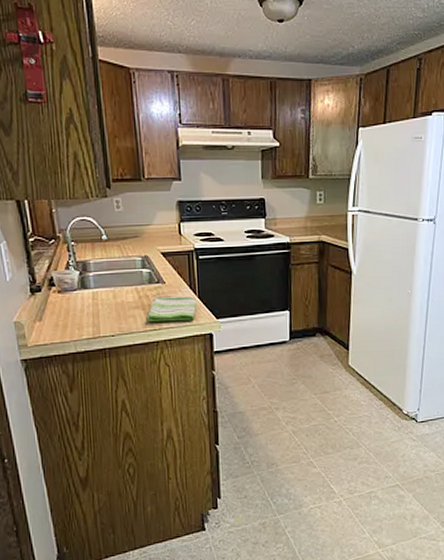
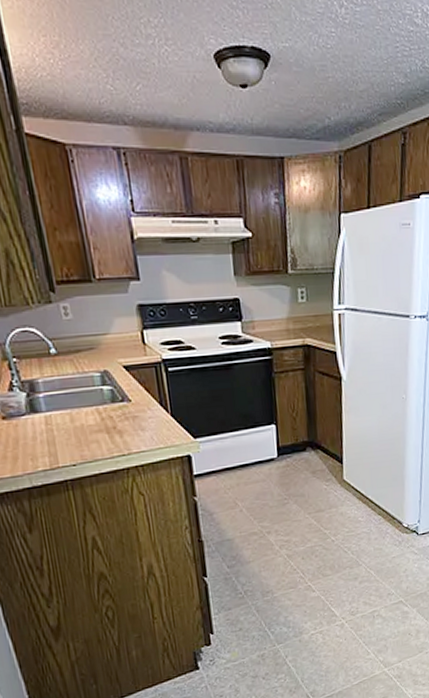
dish towel: present [146,296,197,322] -> none [112,414,171,447]

